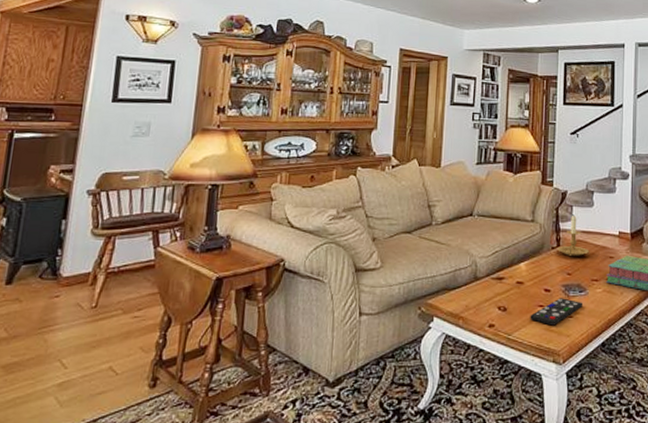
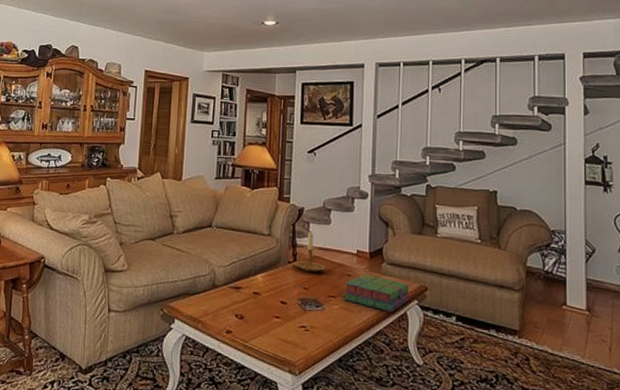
remote control: present [530,298,582,326] -> none [266,311,319,338]

